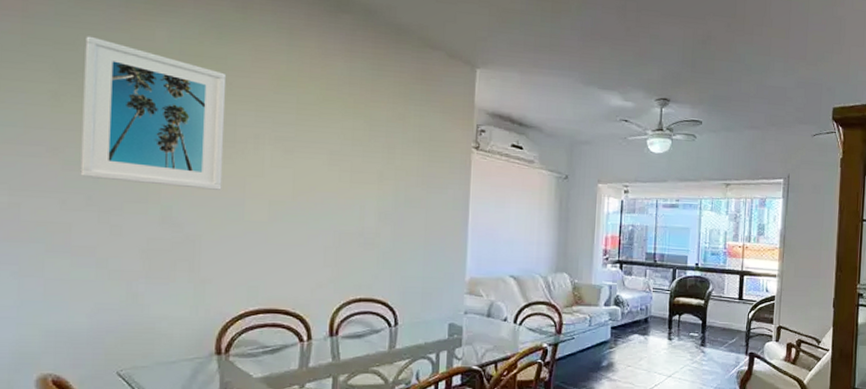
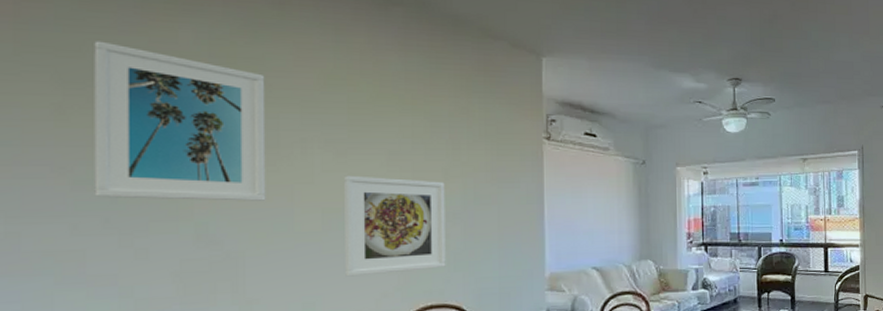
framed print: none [286,171,379,266] -> present [344,175,446,277]

